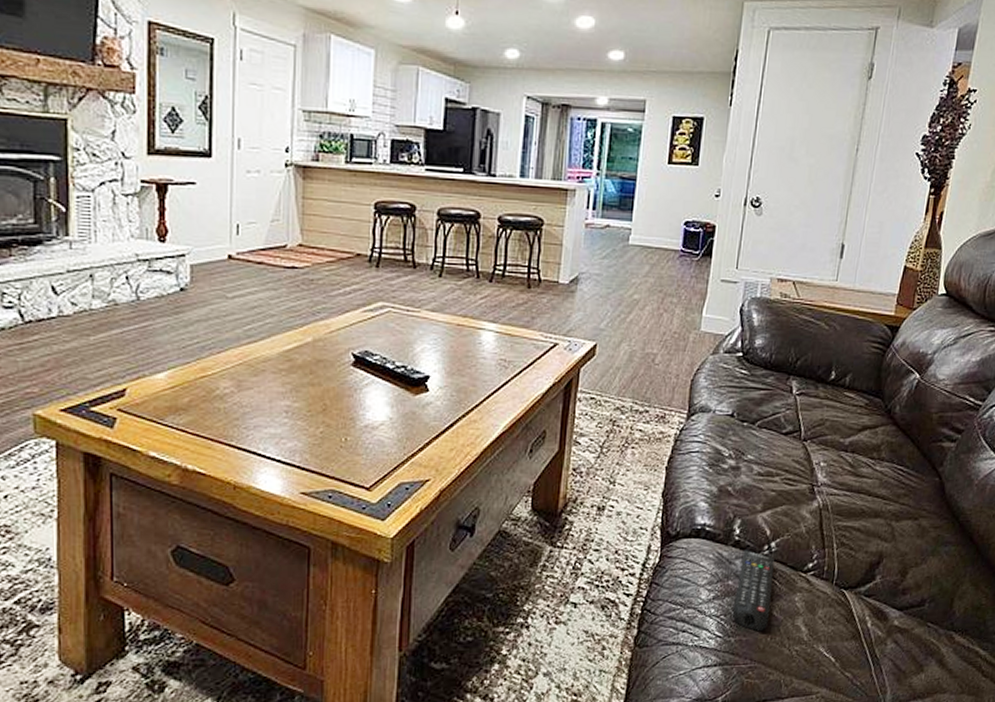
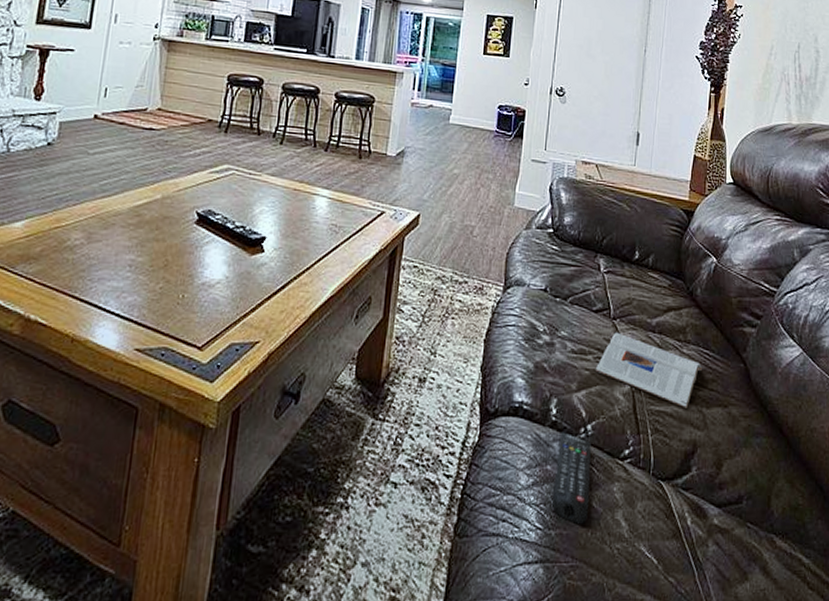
magazine: none [781,453,895,523] -> present [595,332,702,408]

